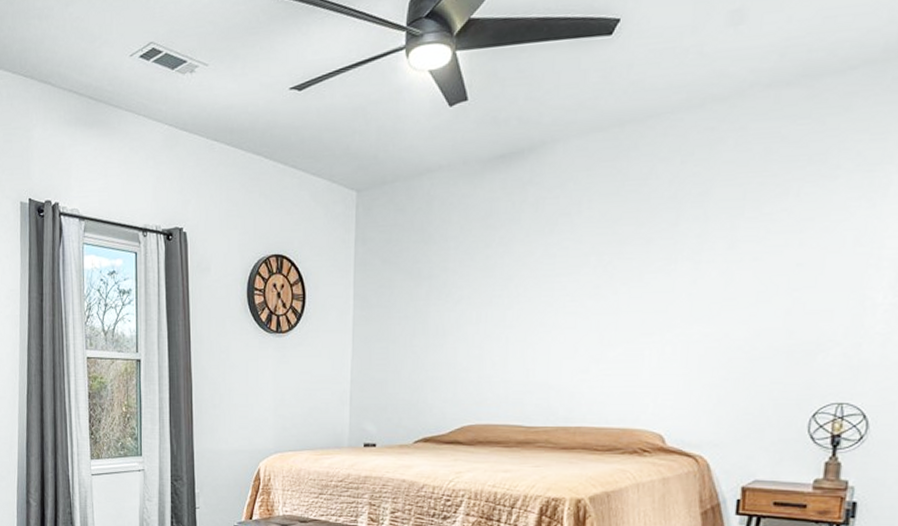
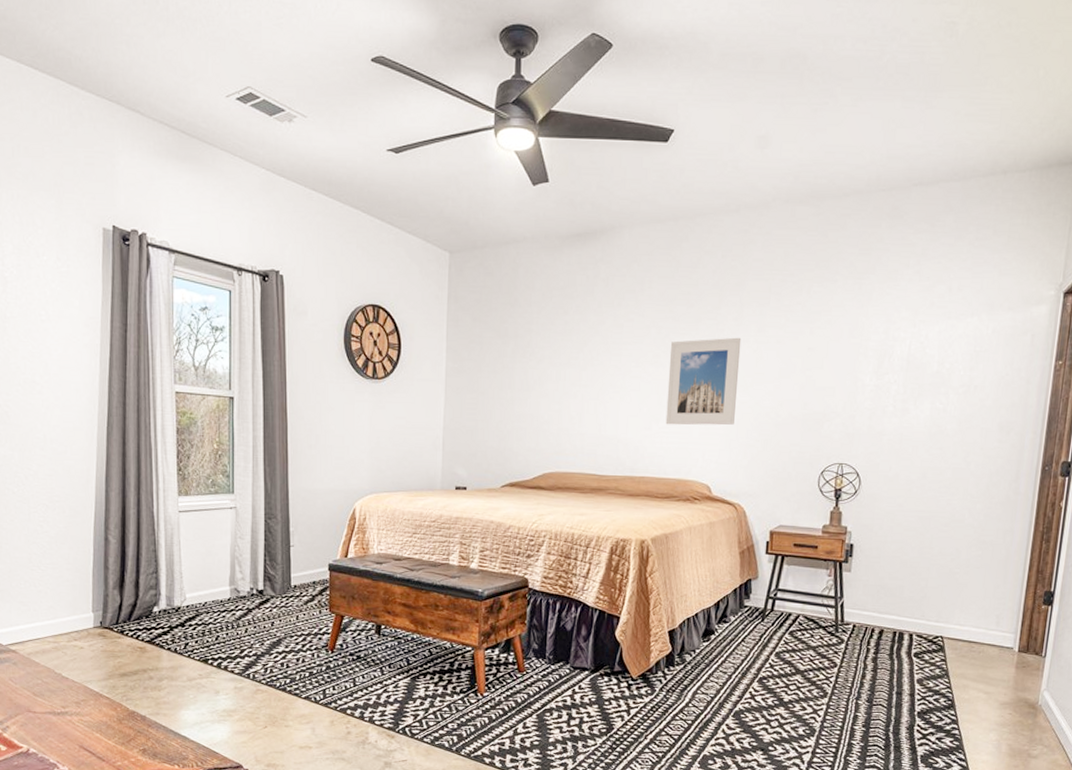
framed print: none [607,257,706,366] -> present [665,337,742,426]

